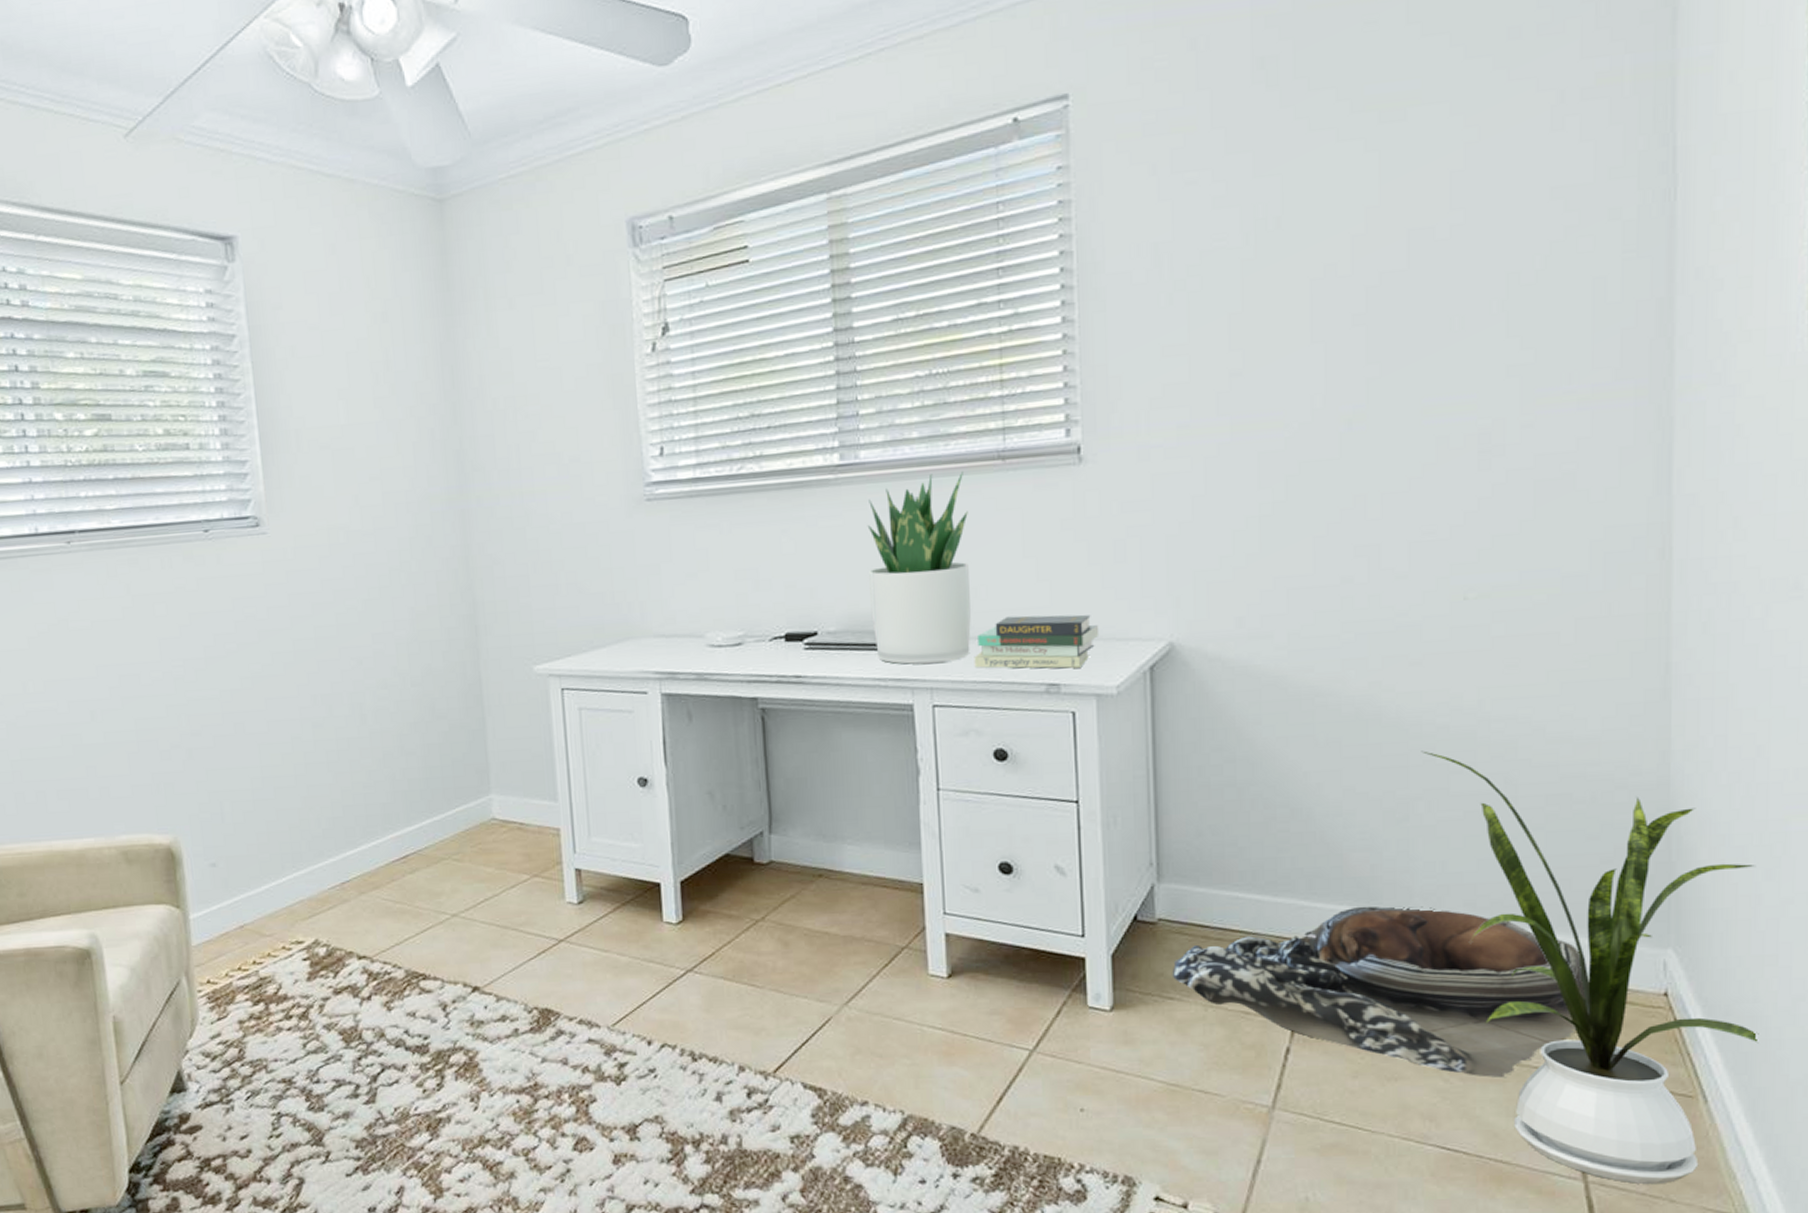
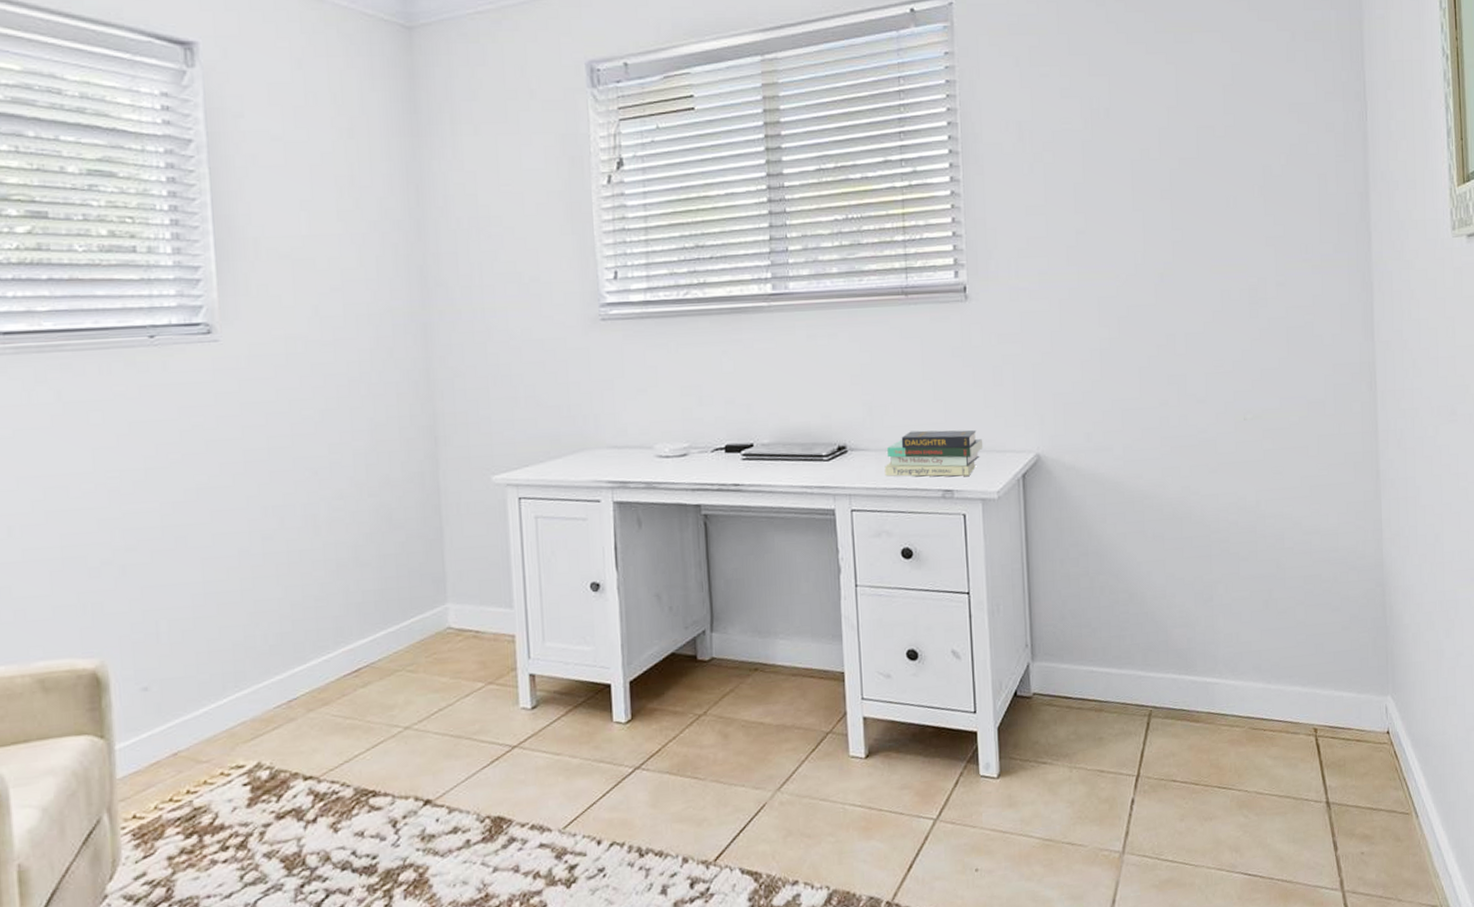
planter: present [867,471,971,665] -> none [795,304,882,474]
dog bed: present [1171,906,1586,1079] -> none [1044,671,1337,812]
house plant: present [1421,750,1759,1185] -> none [1219,542,1448,889]

